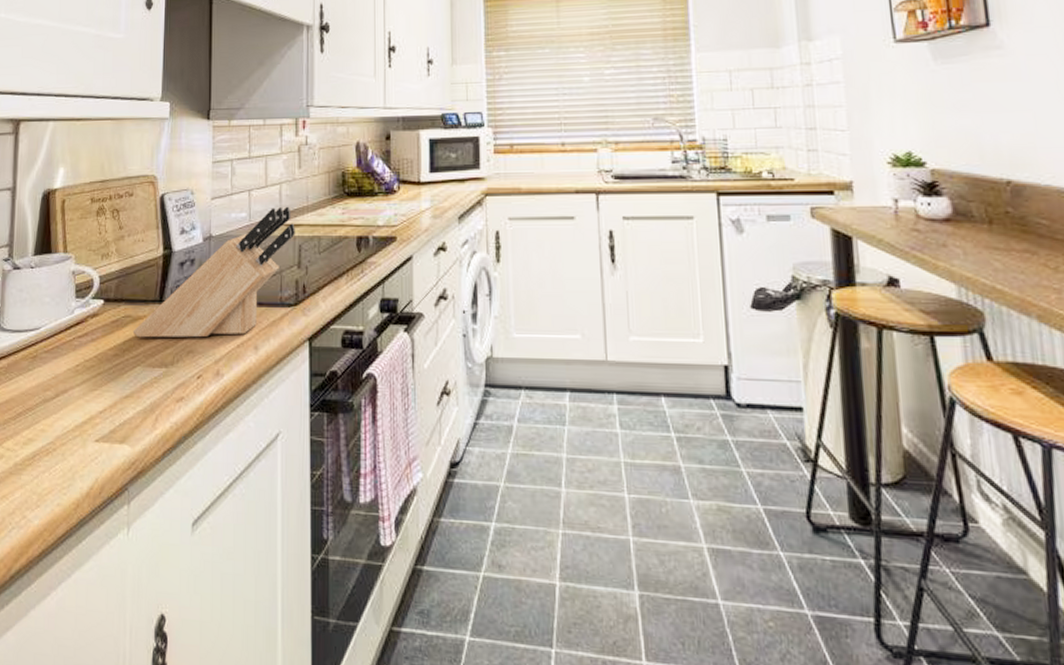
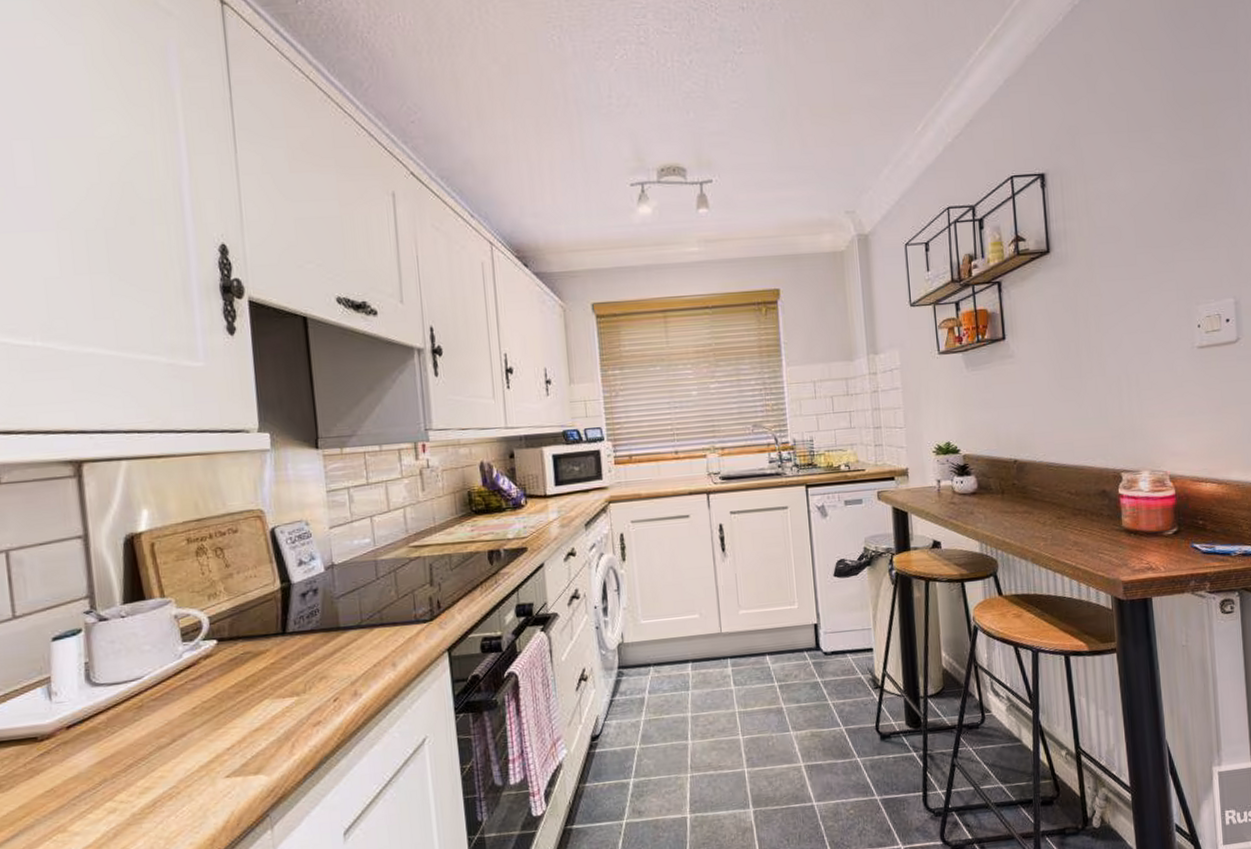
knife block: present [132,206,295,338] -> none [255,528,425,672]

